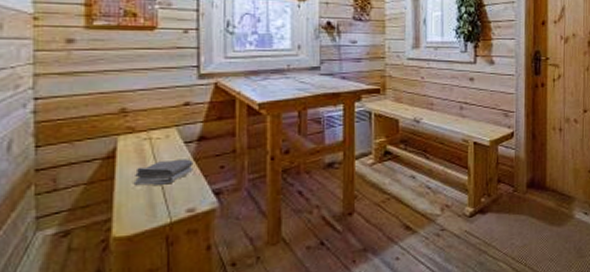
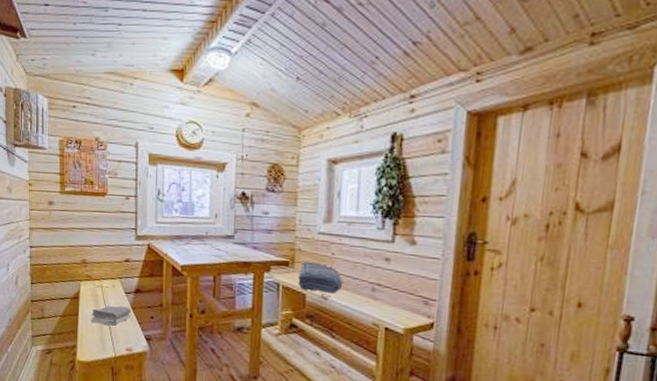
towel: none [390,87,432,116] -> present [298,261,342,293]

